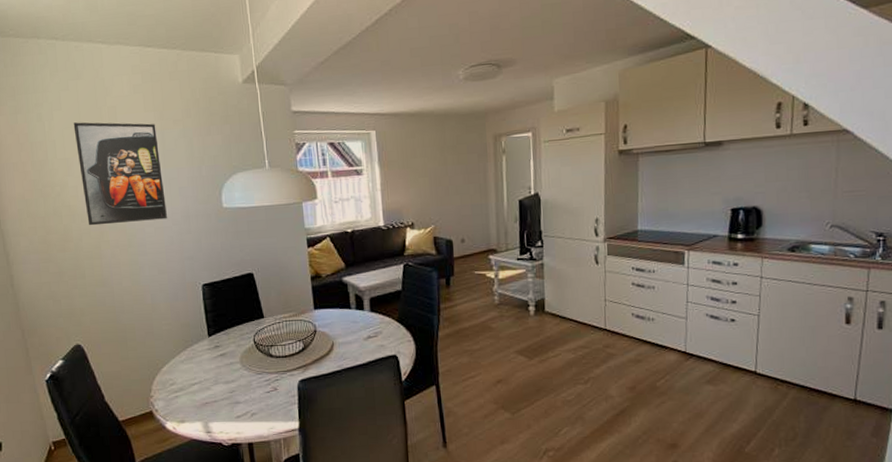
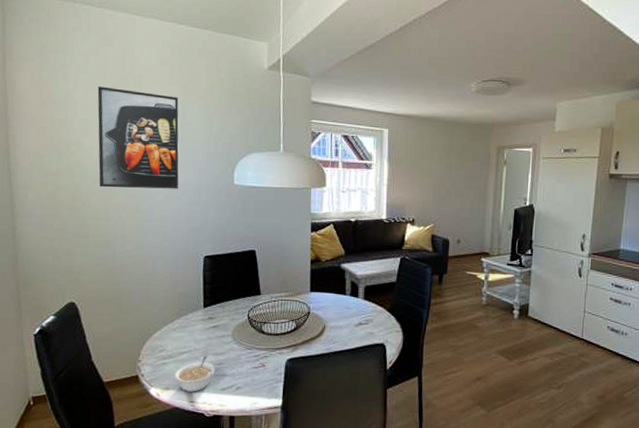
legume: none [187,385,228,423] -> present [174,355,216,392]

